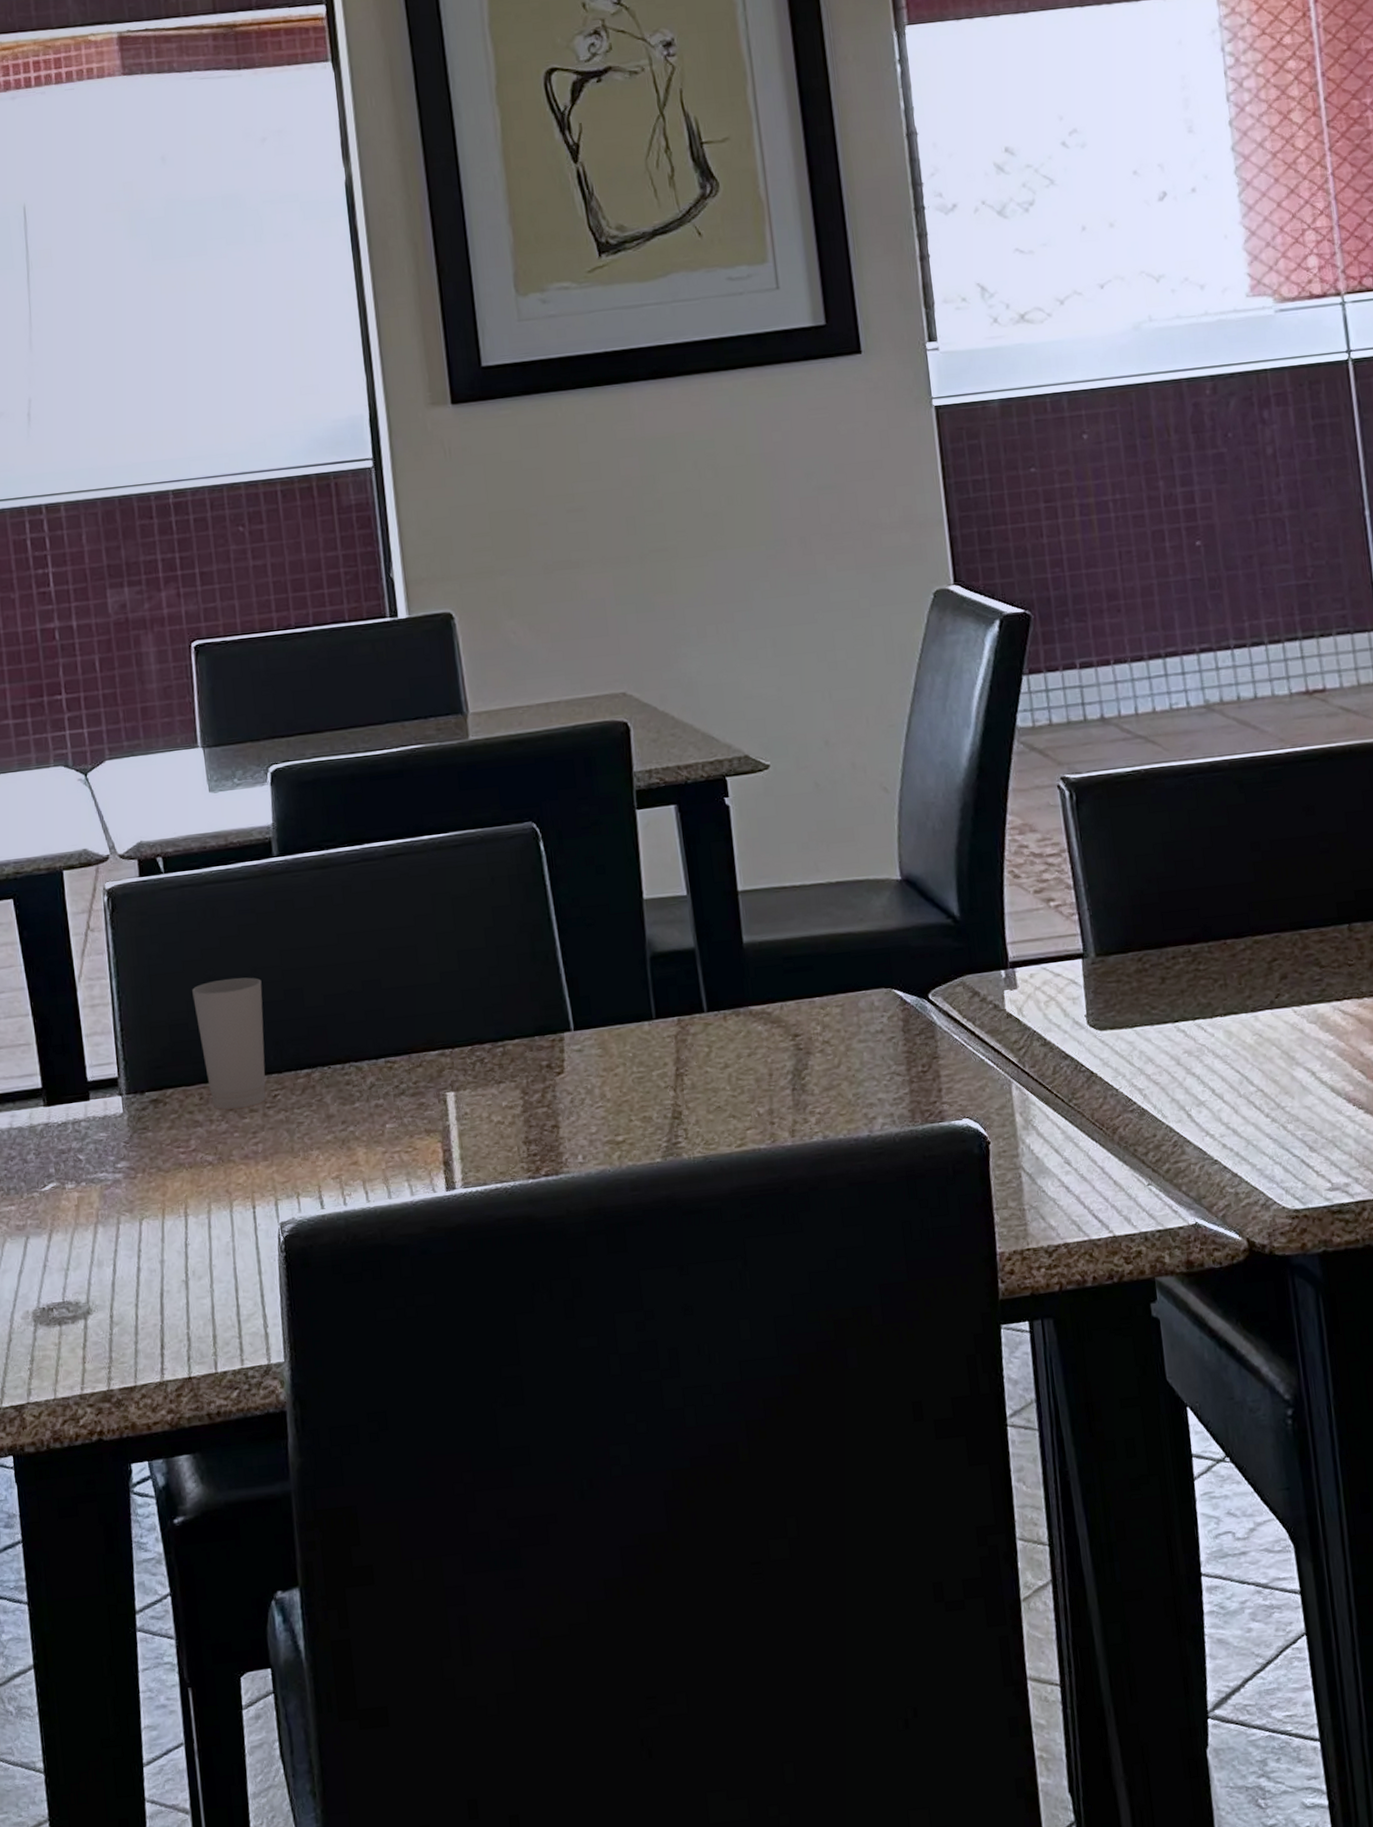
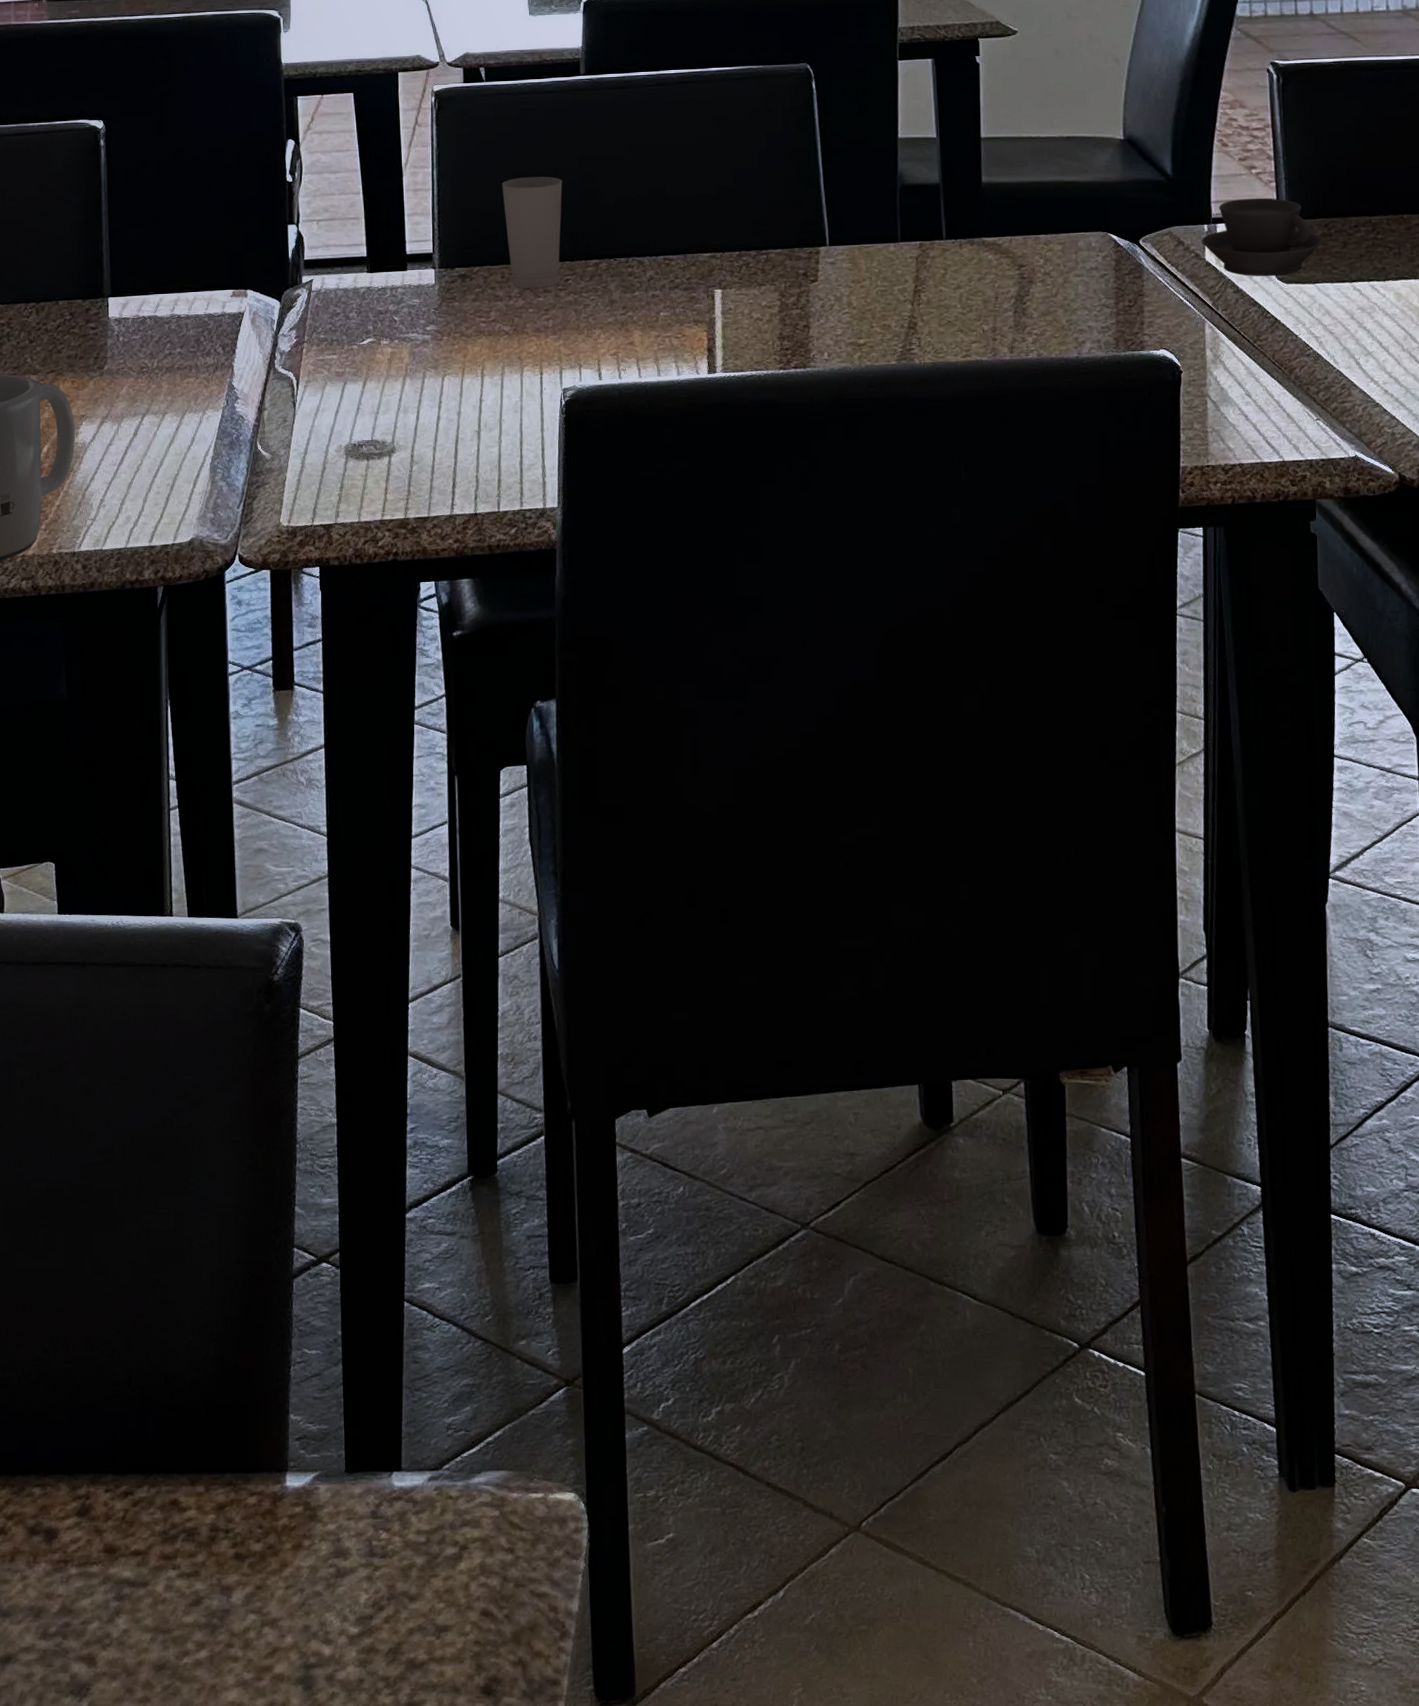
cup: none [999,933,1138,1026] -> present [1201,198,1323,277]

